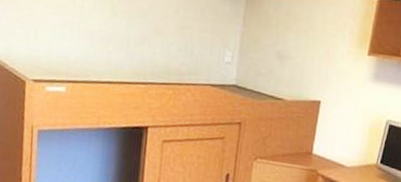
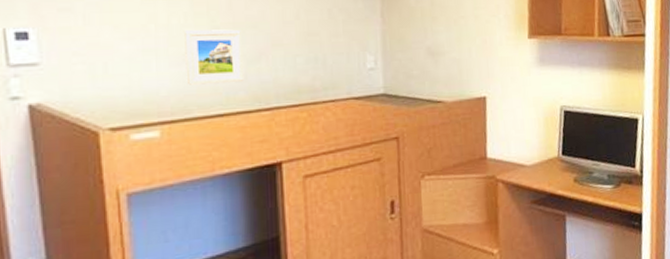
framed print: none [89,12,133,59] -> present [184,29,245,85]

